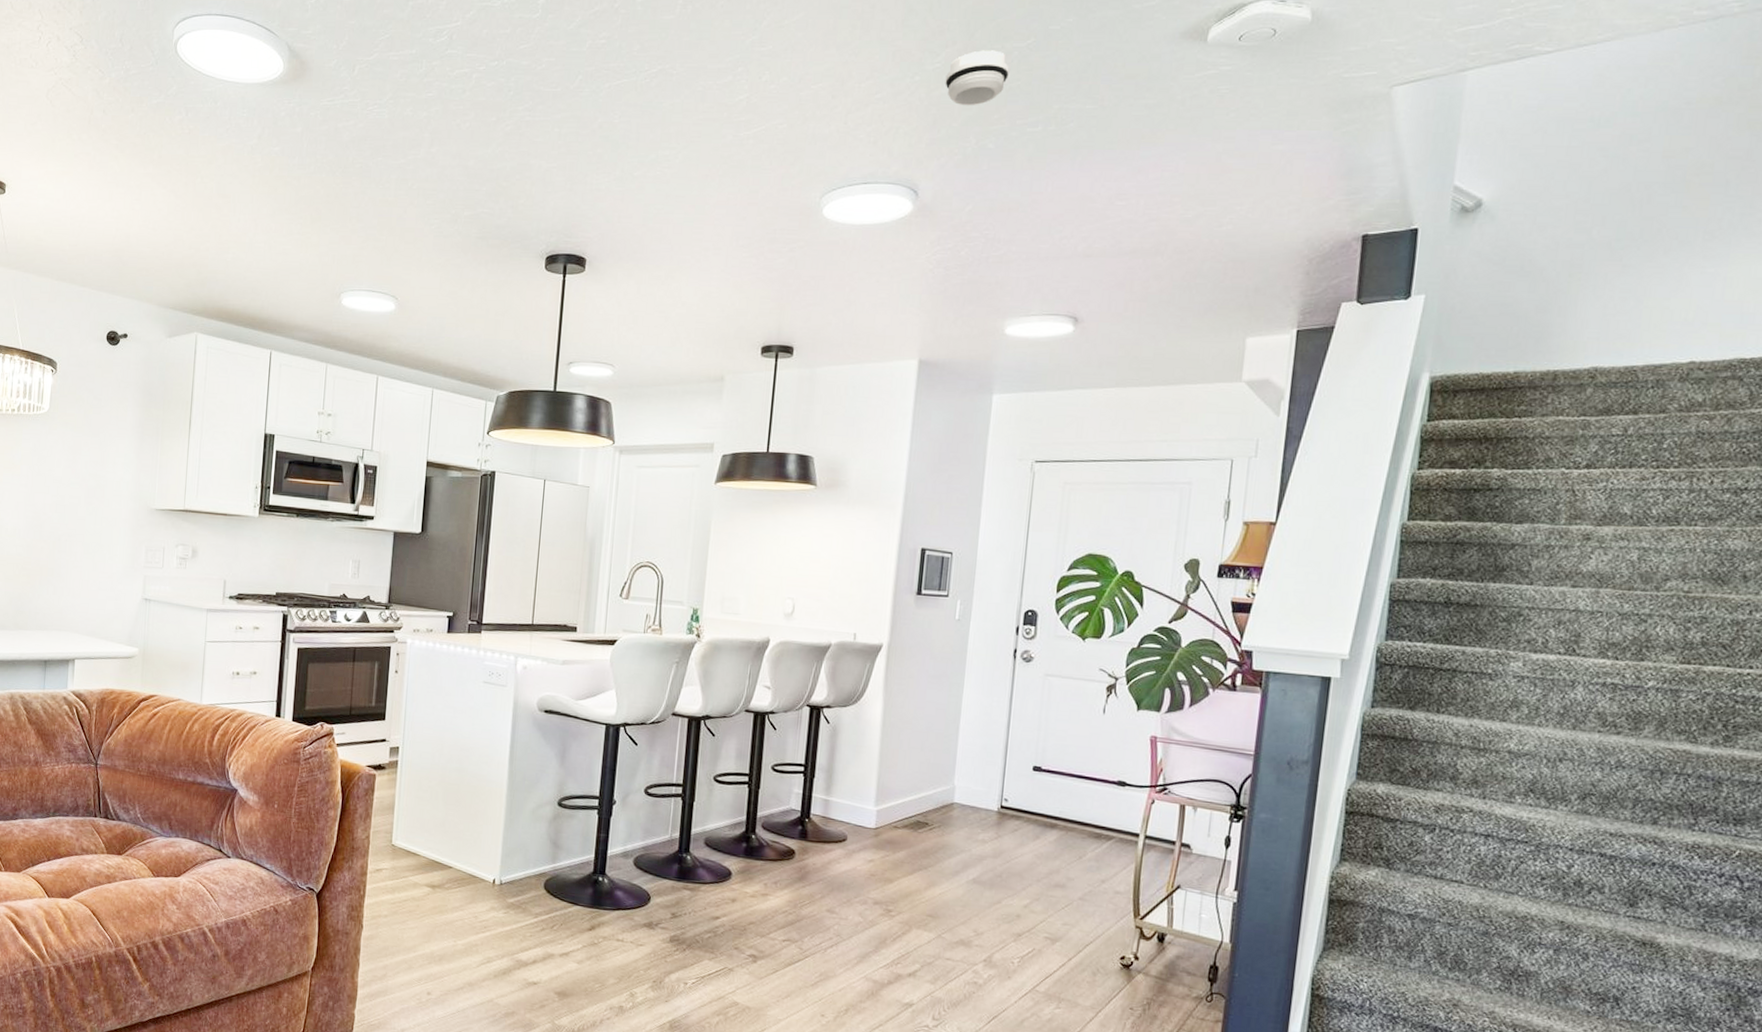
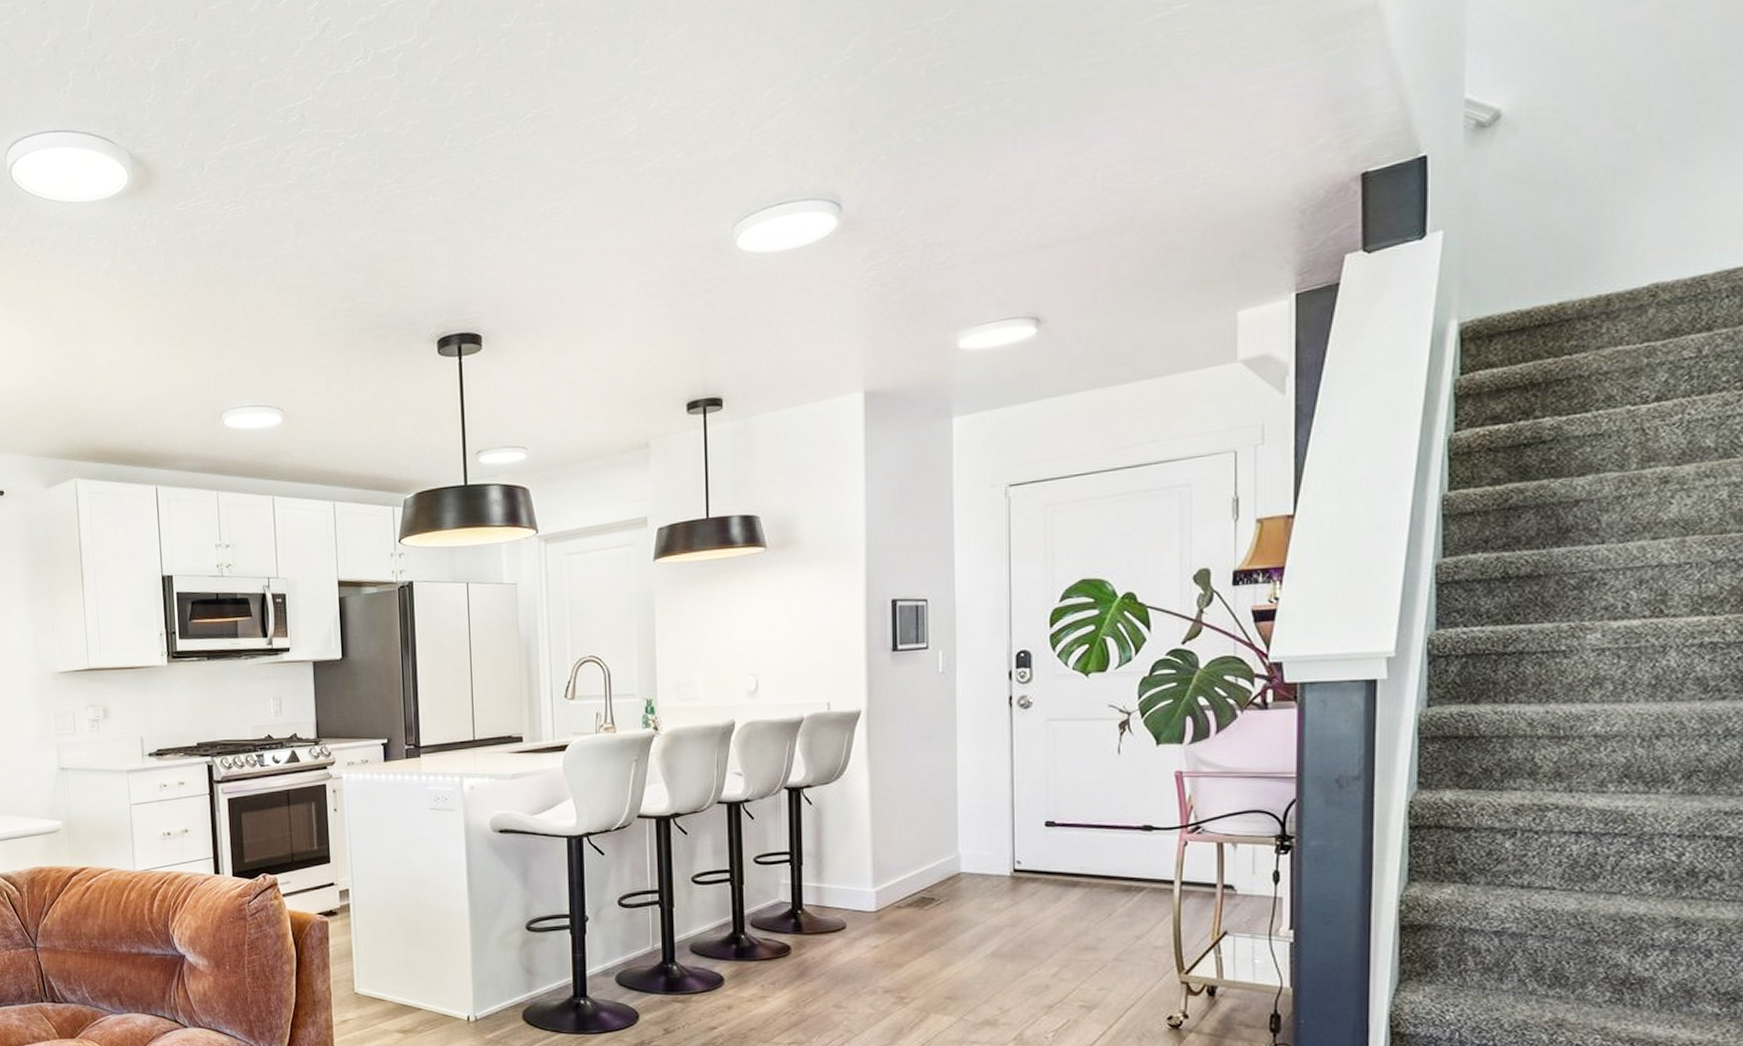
smoke detector: present [945,50,1009,106] -> none [857,30,929,99]

